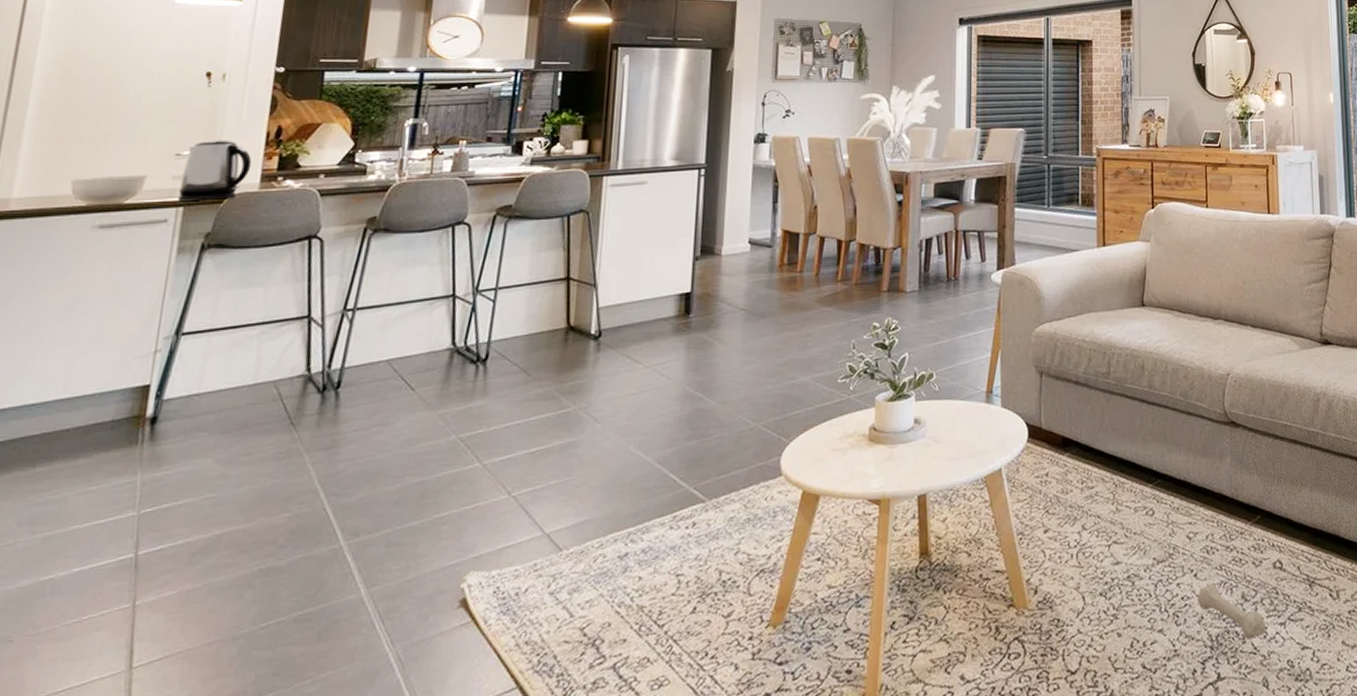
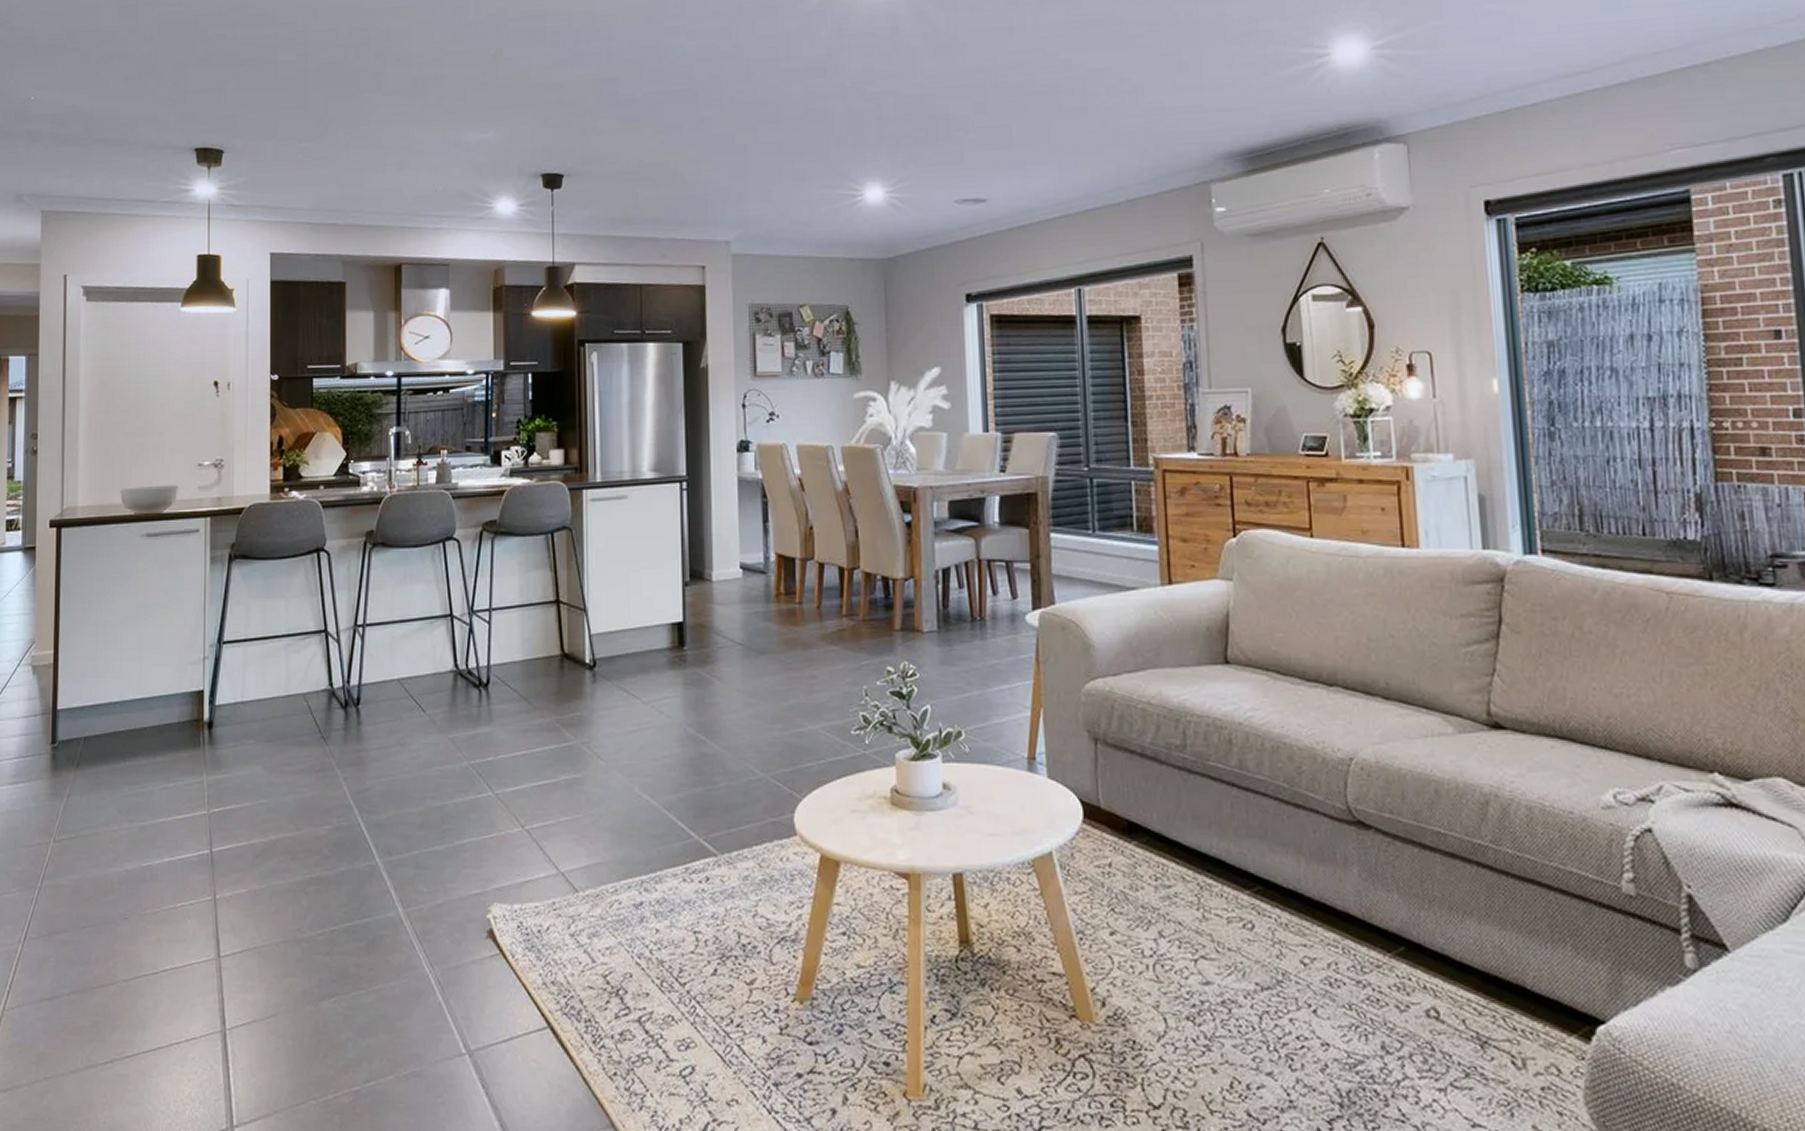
kettle: present [177,140,252,202] -> none [204,450,261,512]
dog toy: present [1198,583,1266,639] -> none [1319,1024,1418,1103]

